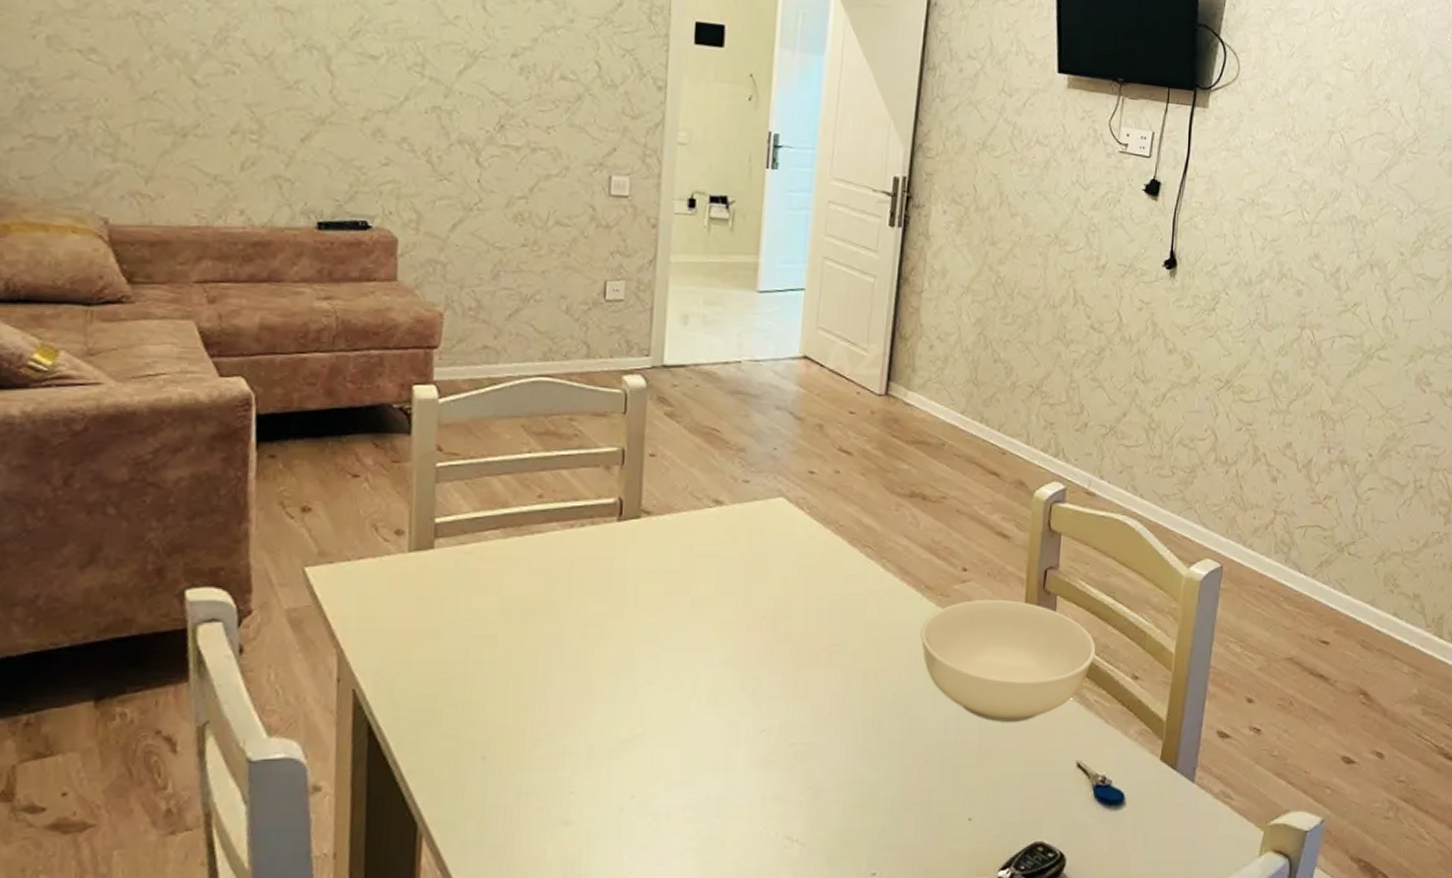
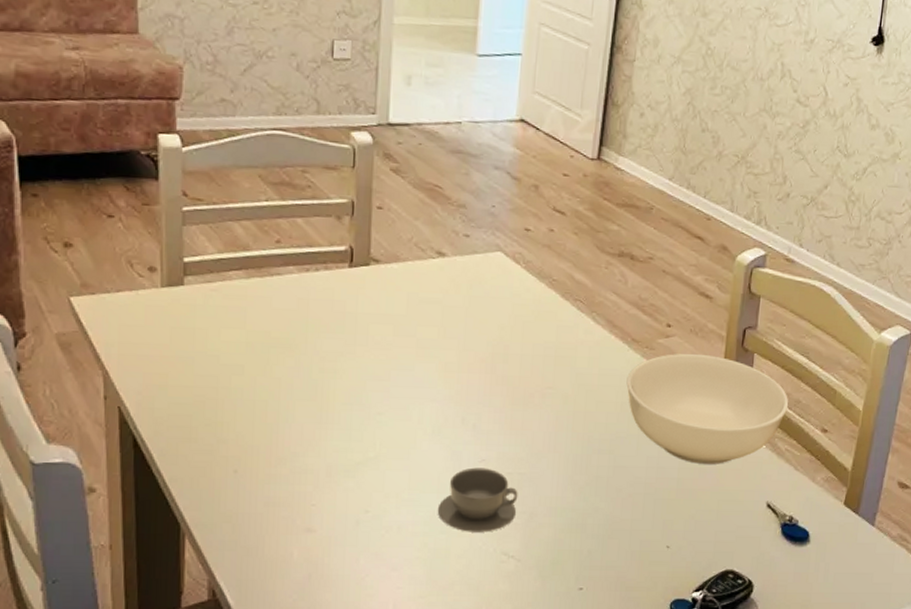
teacup: none [712,739,803,815] -> present [437,467,518,532]

